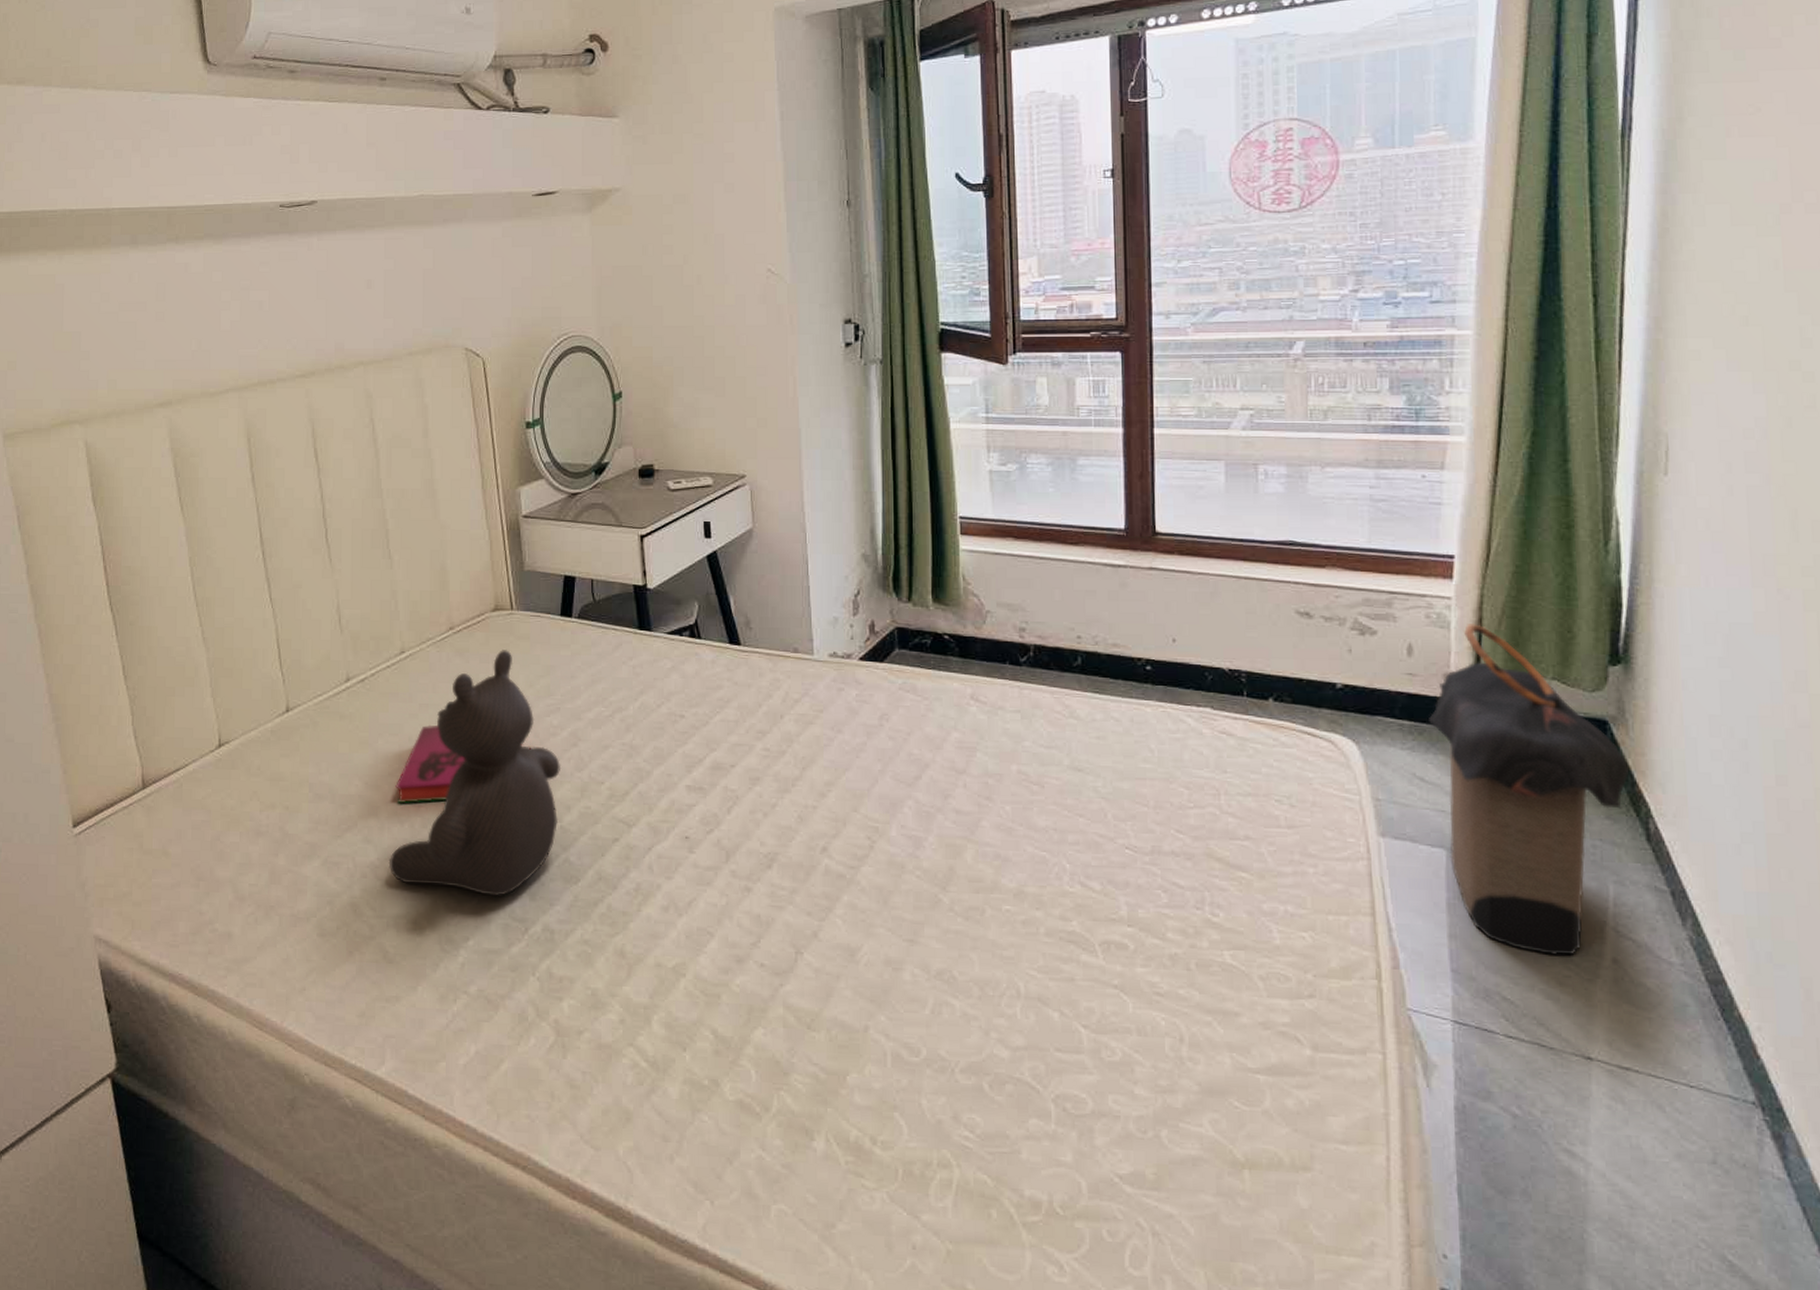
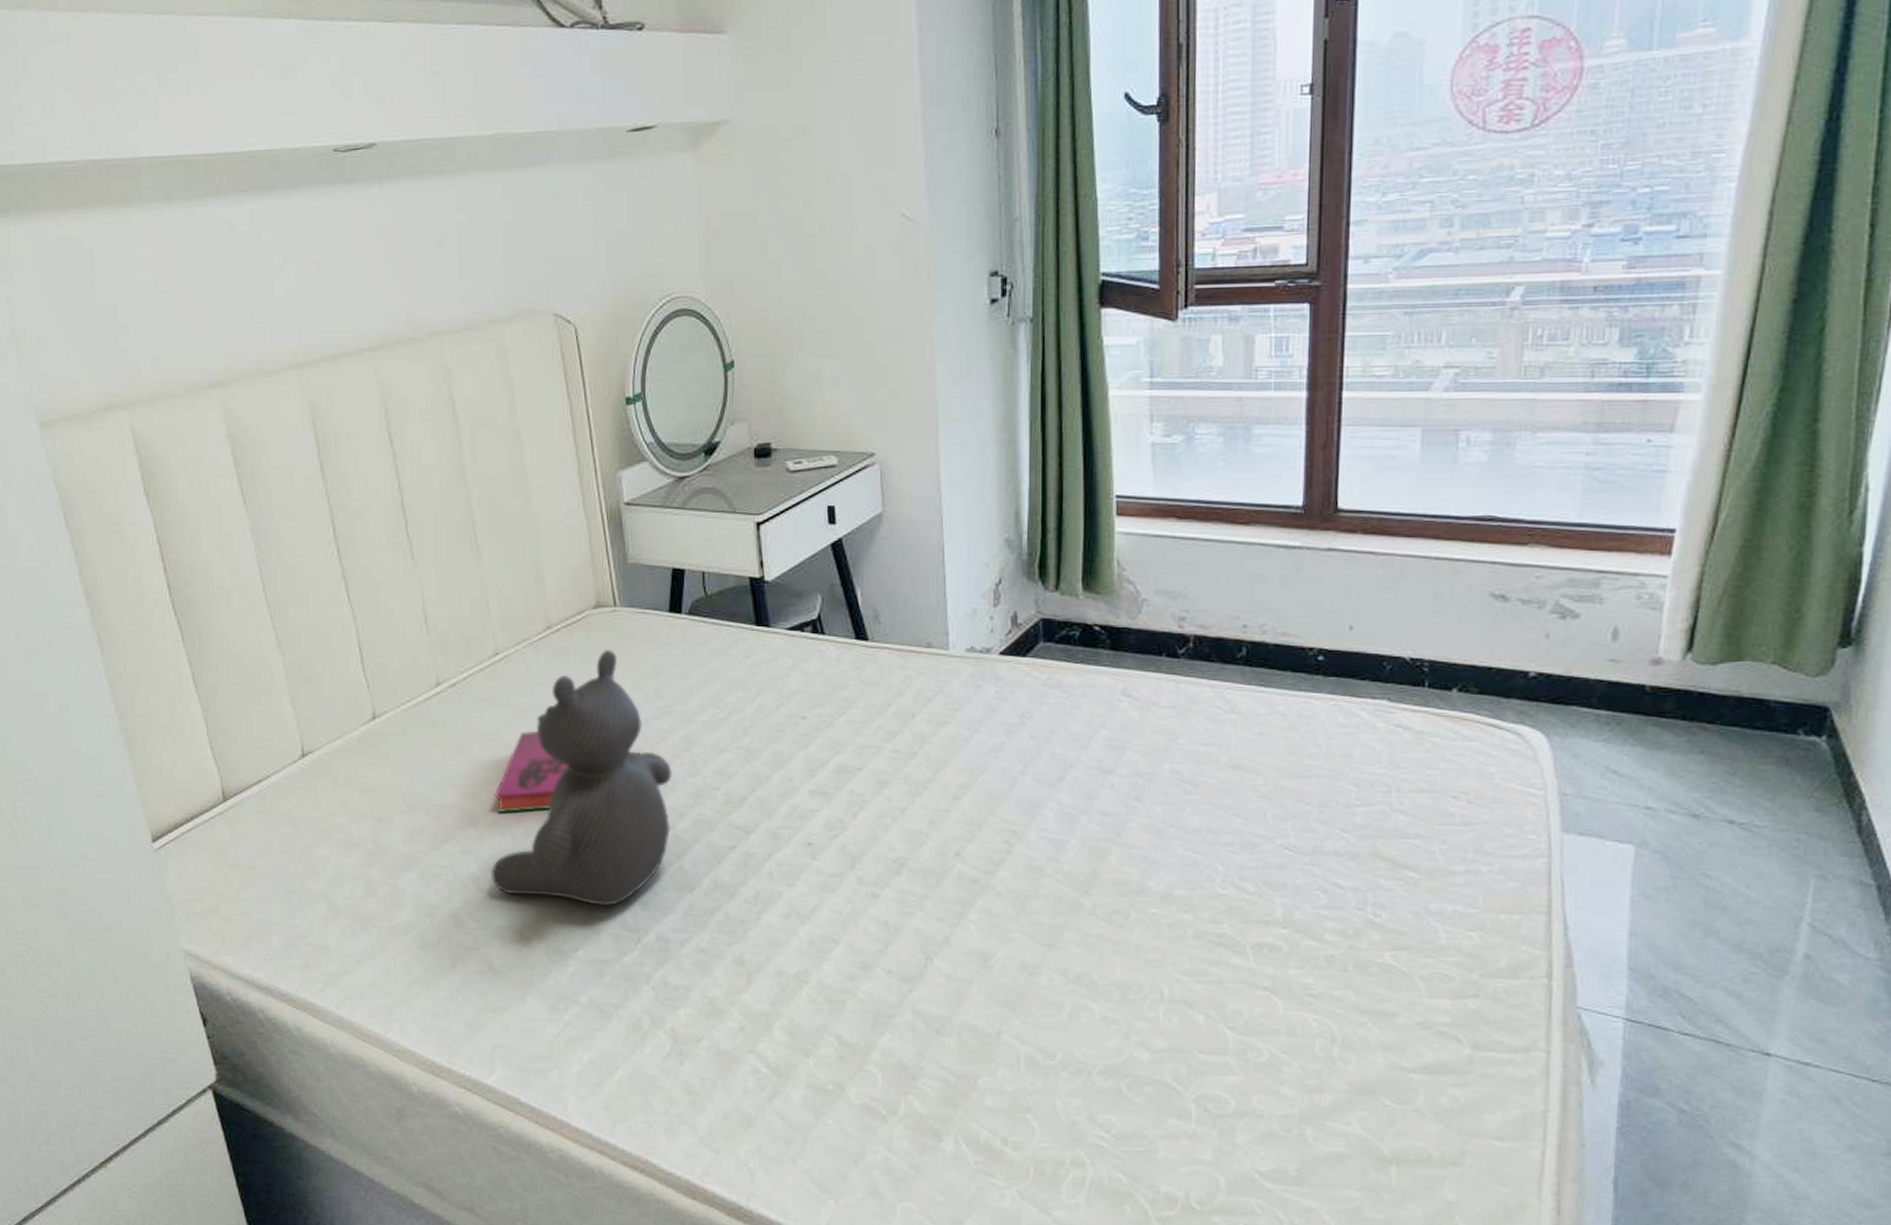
laundry hamper: present [1429,624,1630,956] -> none [1629,604,1848,952]

